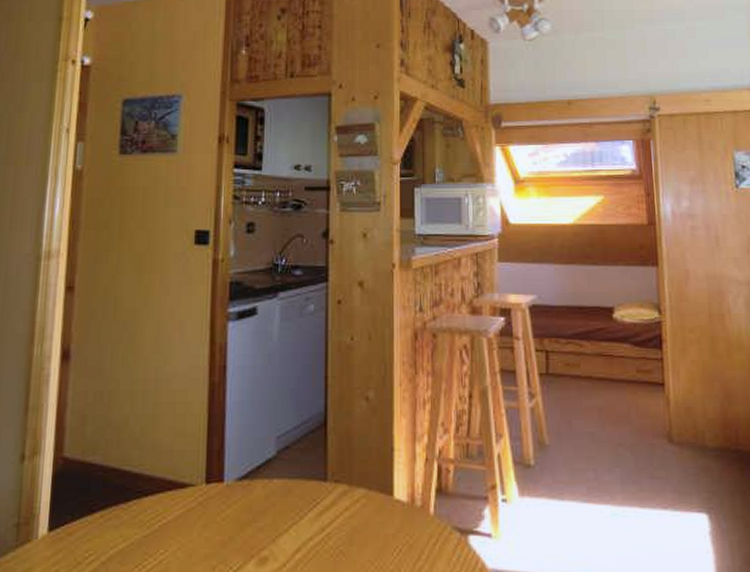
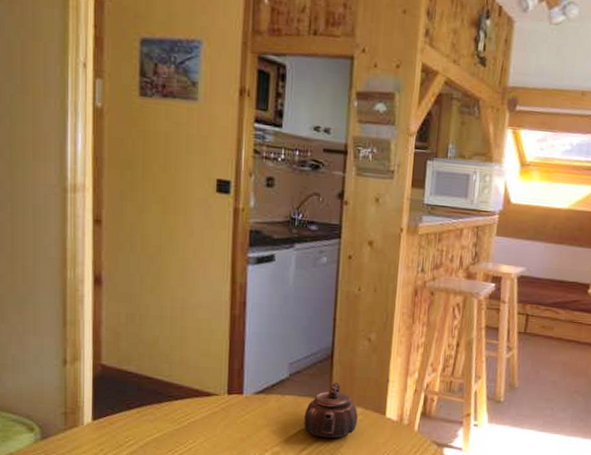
teapot: none [296,457,360,533] -> present [304,382,358,439]

